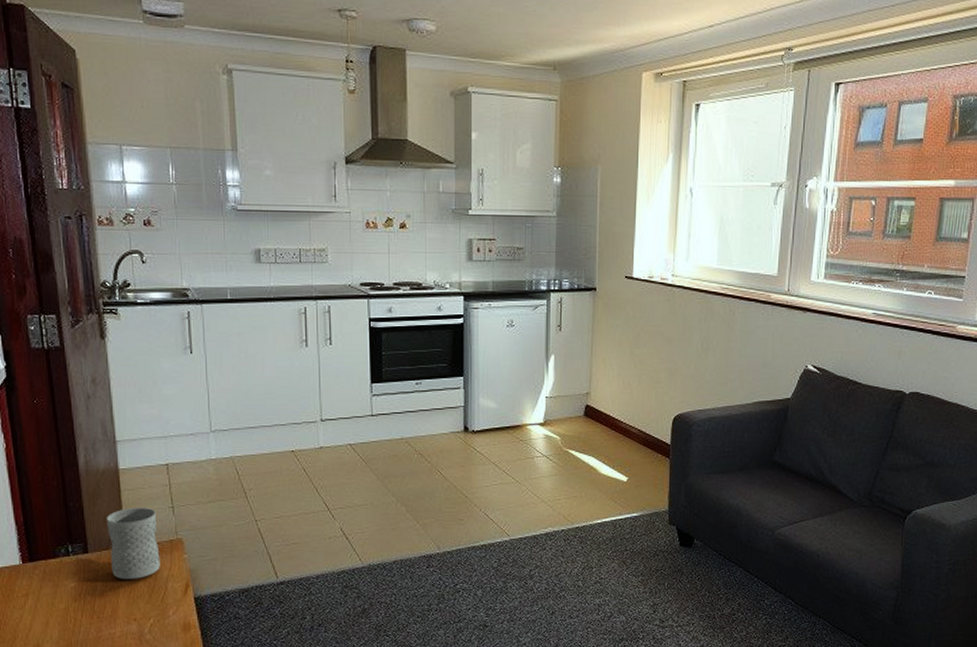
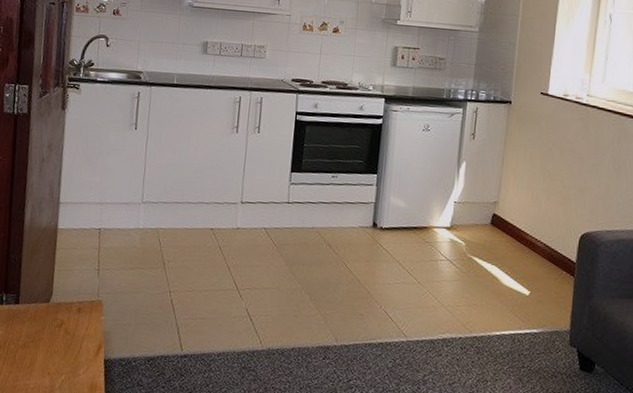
mug: present [107,507,160,579] -> none [36,265,83,335]

